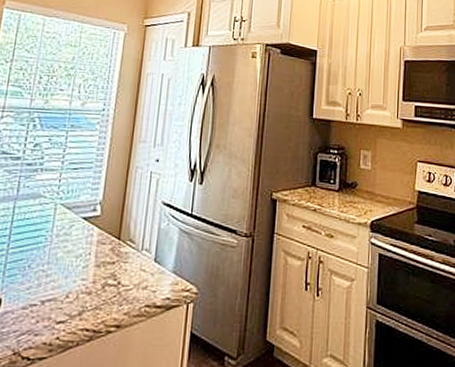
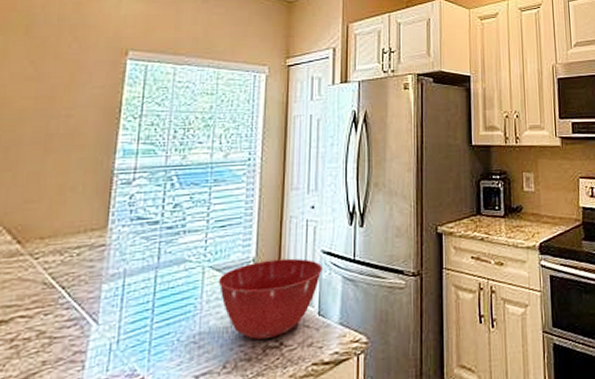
mixing bowl: none [67,204,162,276] -> present [218,258,322,340]

